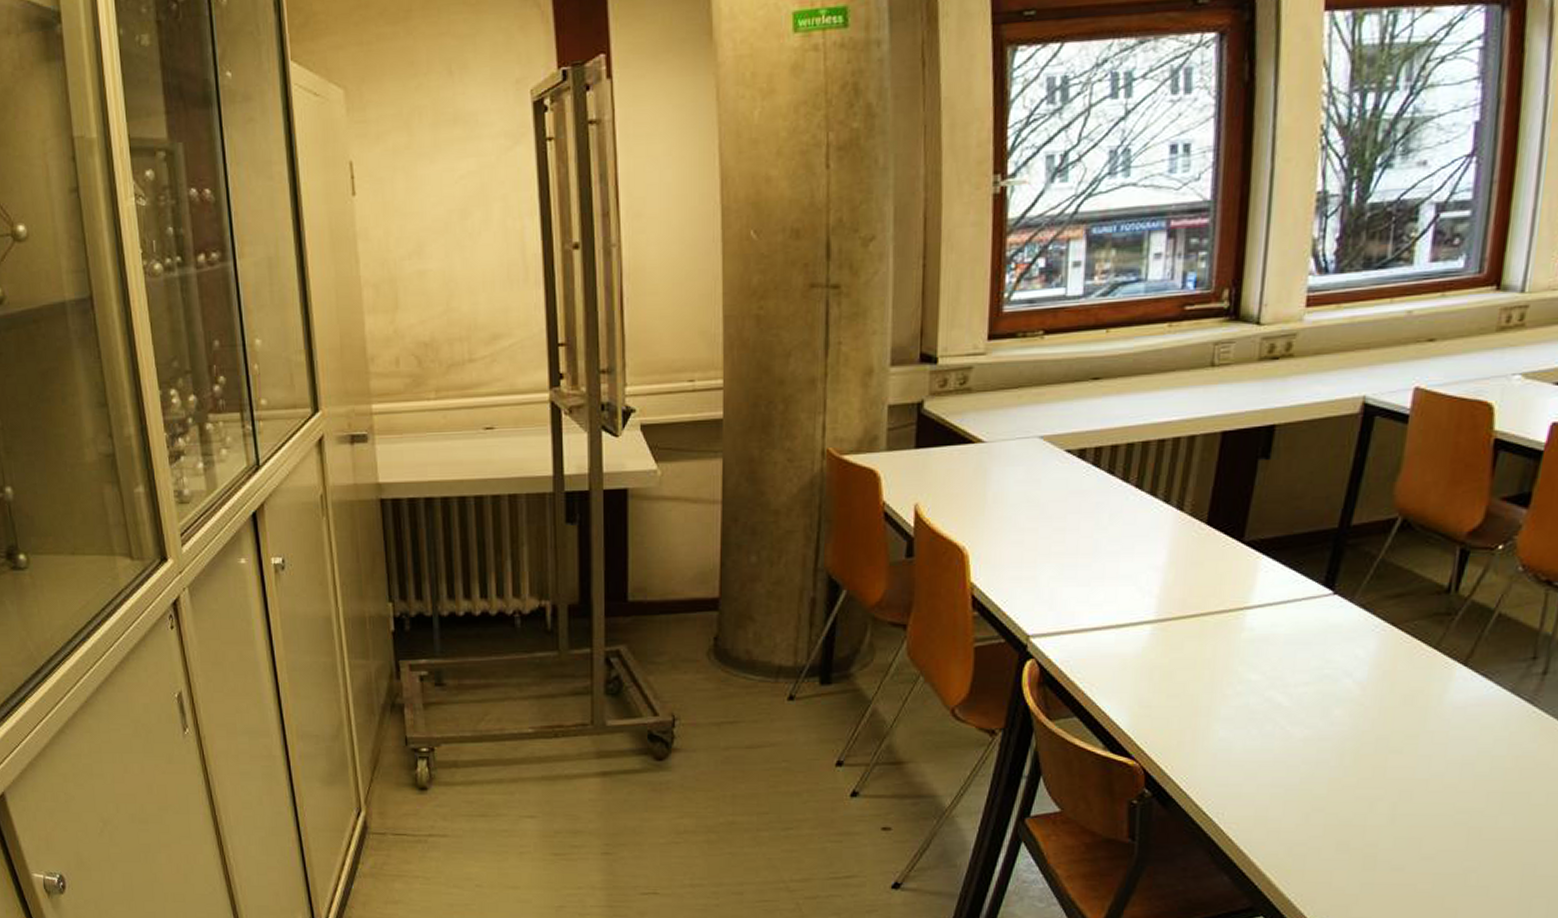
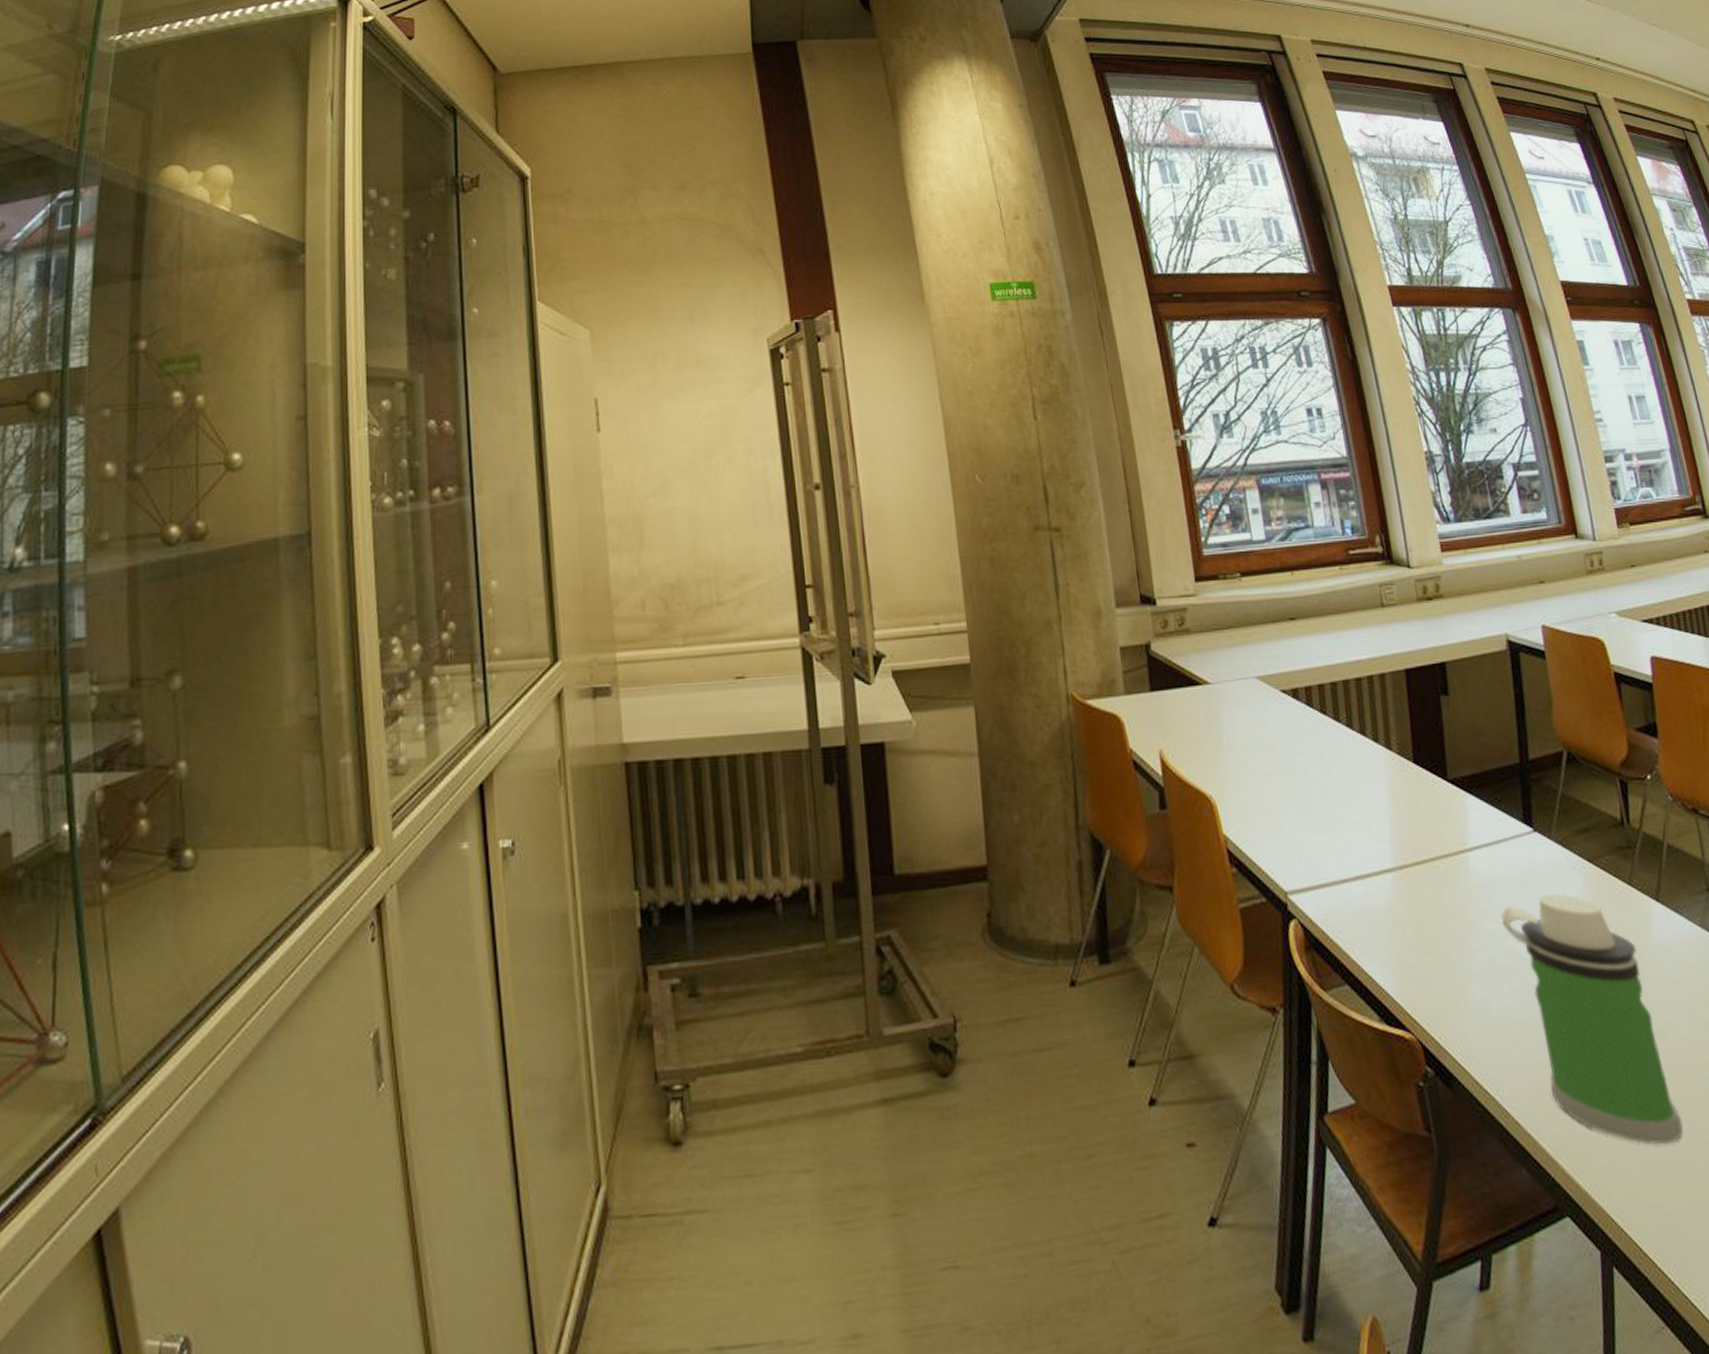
water bottle: none [1268,652,1423,872] -> present [1501,893,1683,1146]

